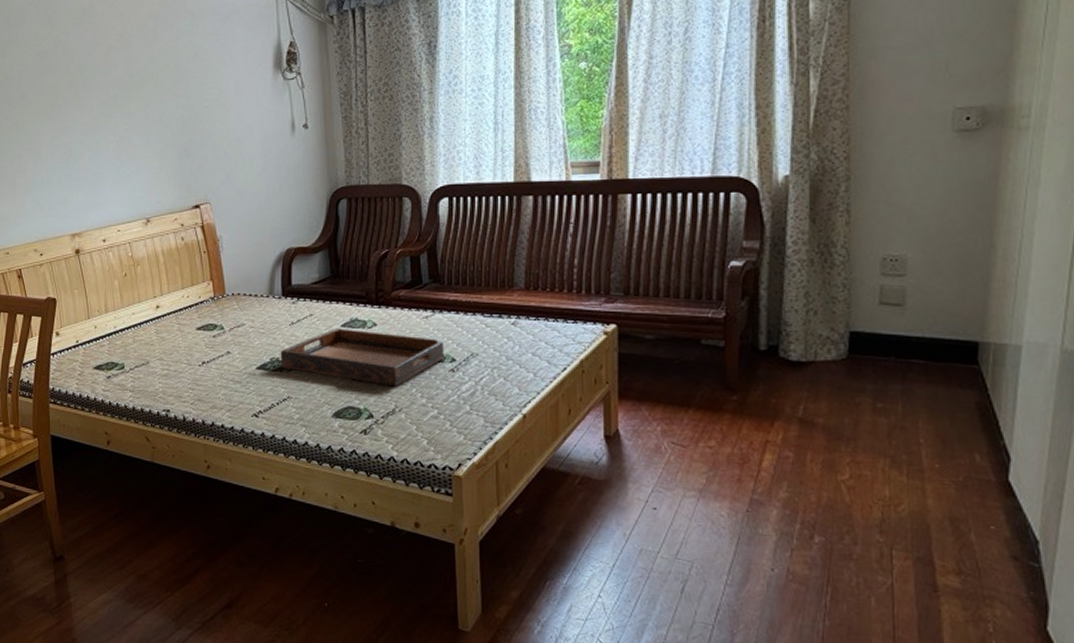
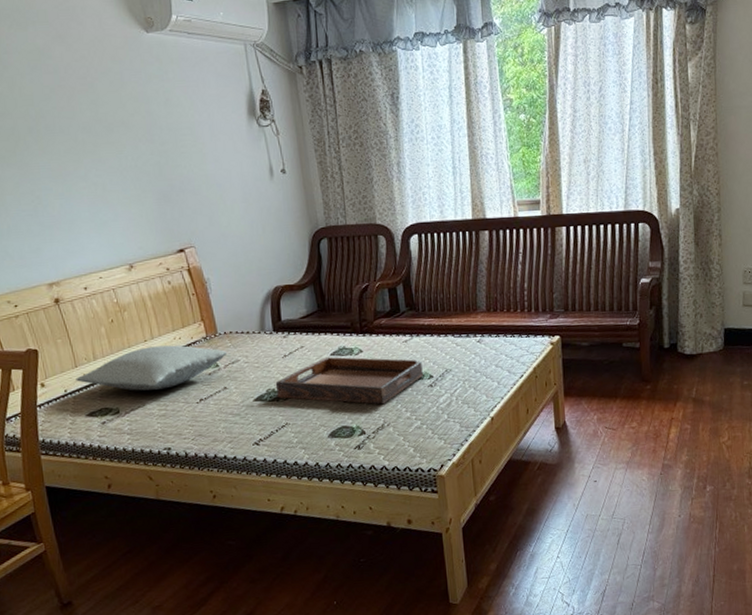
pillow: none [87,303,234,348] -> present [76,345,228,391]

